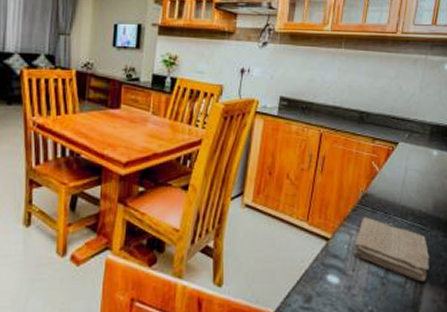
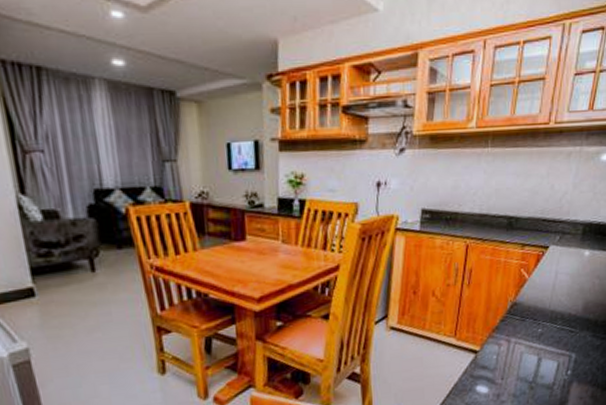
washcloth: present [354,217,429,282] -> none [503,326,577,382]

